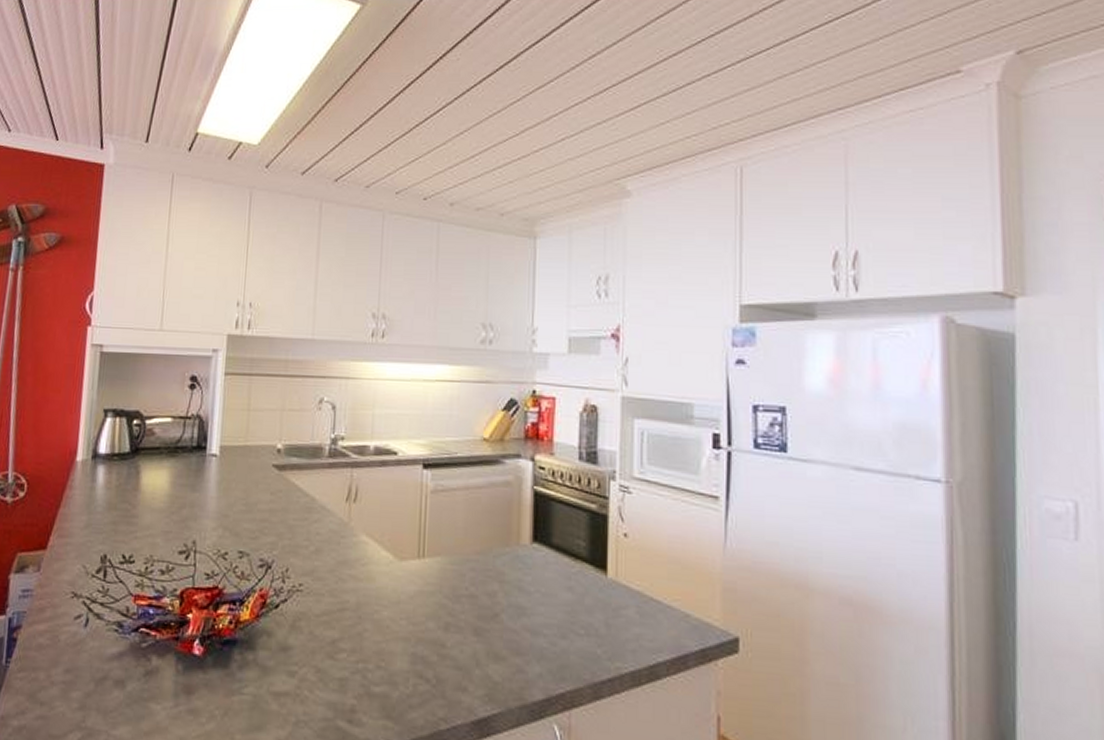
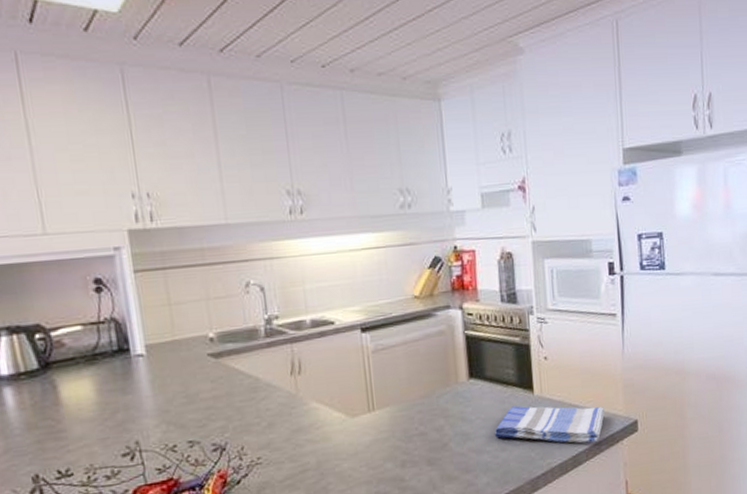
dish towel: none [554,585,695,655] -> present [494,406,605,444]

